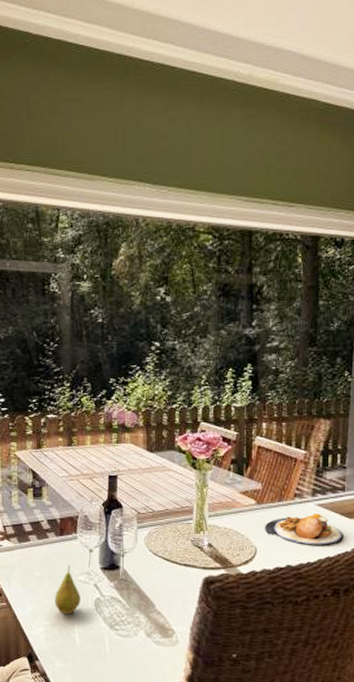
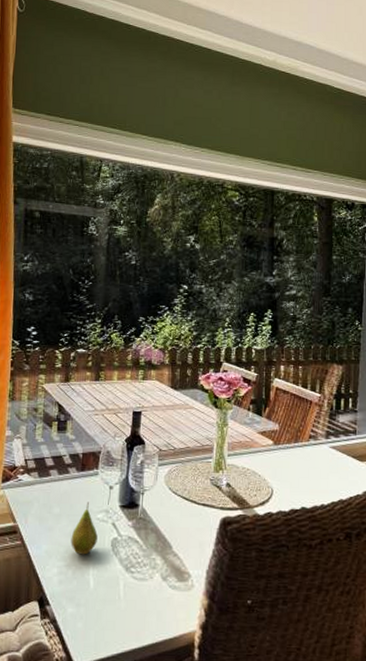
plate: present [265,514,344,546] -> none [281,456,356,489]

